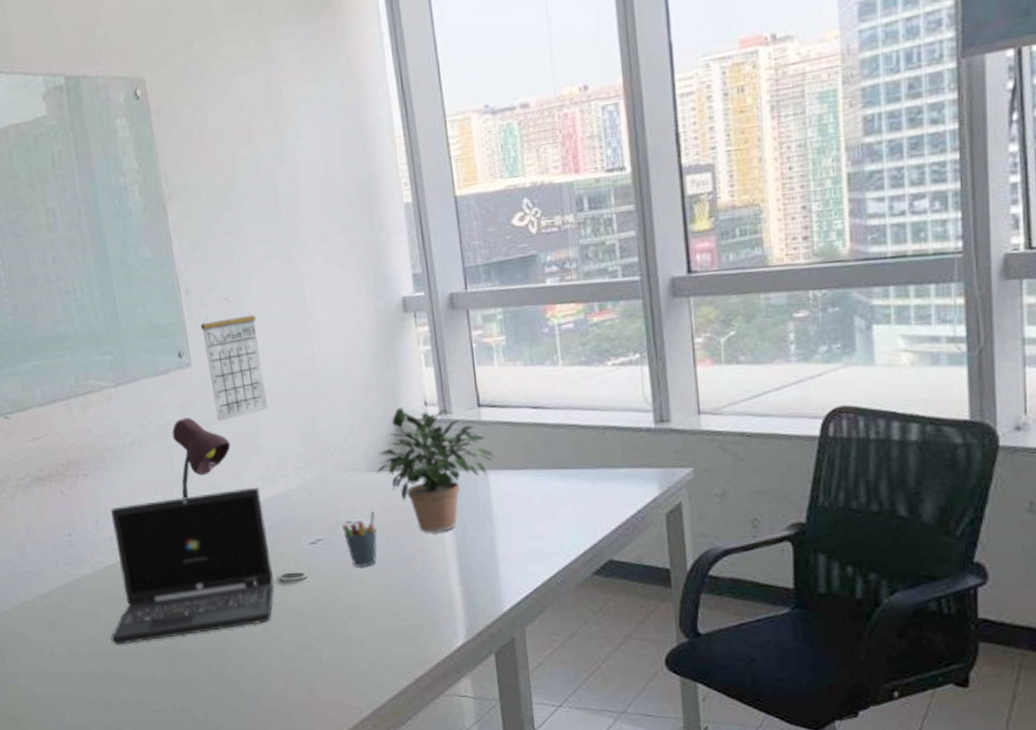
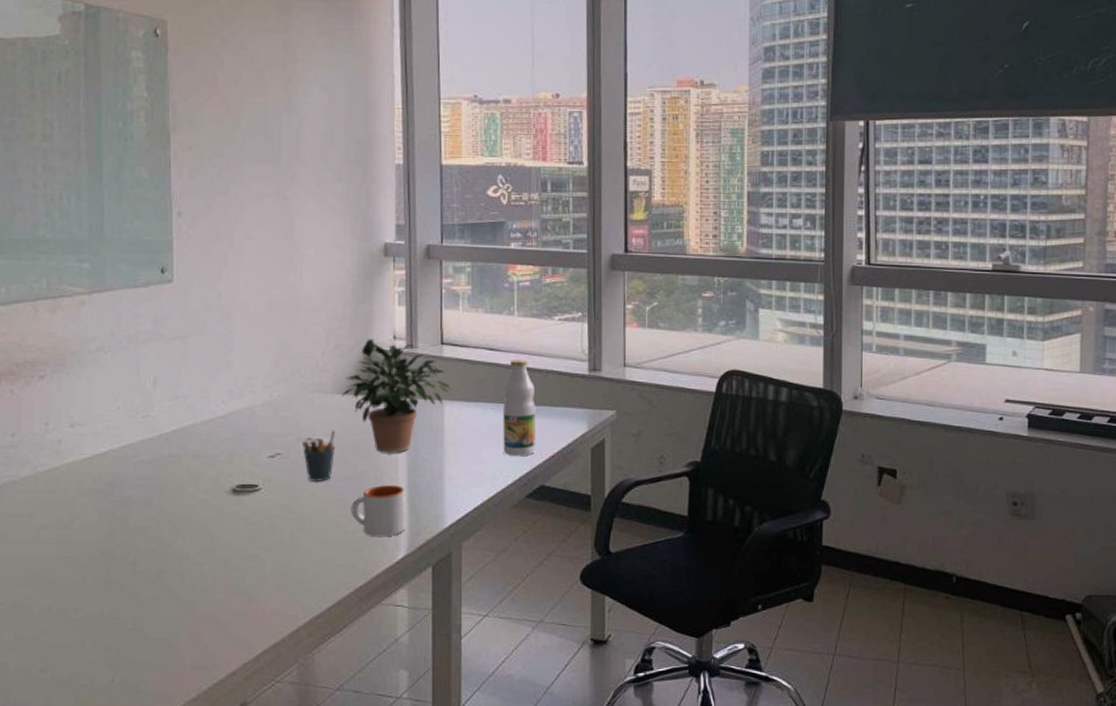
laptop: present [111,487,275,645] -> none [42,400,227,550]
desk lamp: present [172,418,231,499] -> none [142,330,202,407]
calendar: present [200,297,268,421] -> none [187,224,245,336]
mug: none [400,567,461,624] -> present [351,485,406,538]
bottle: none [554,416,600,529] -> present [503,360,536,457]

